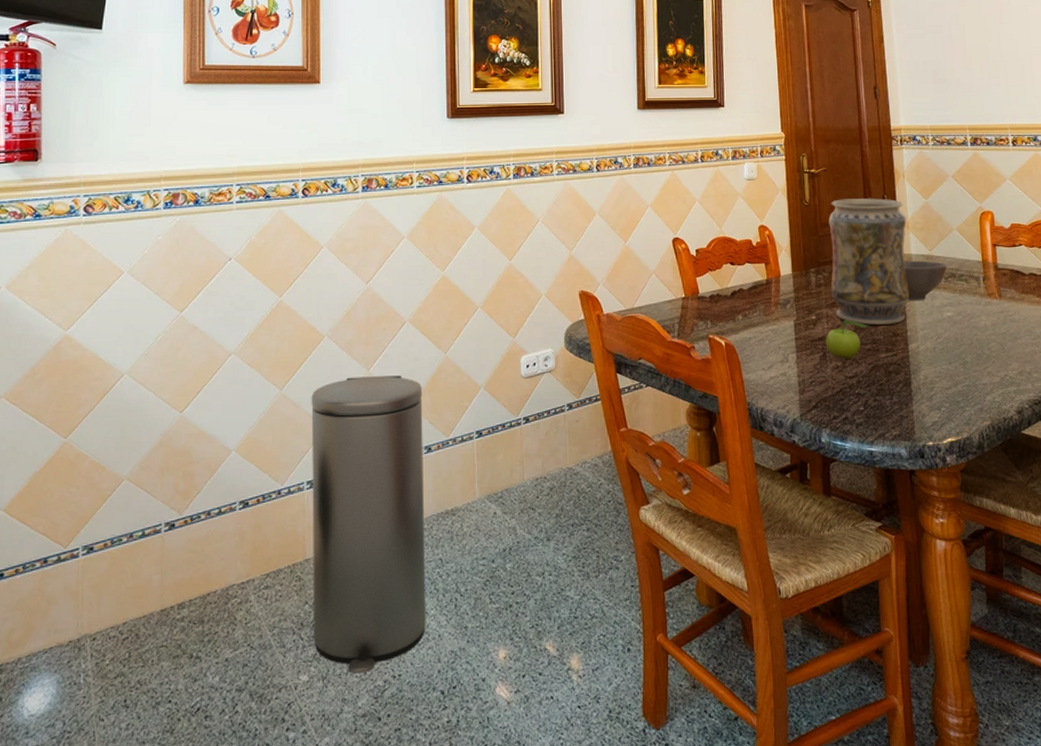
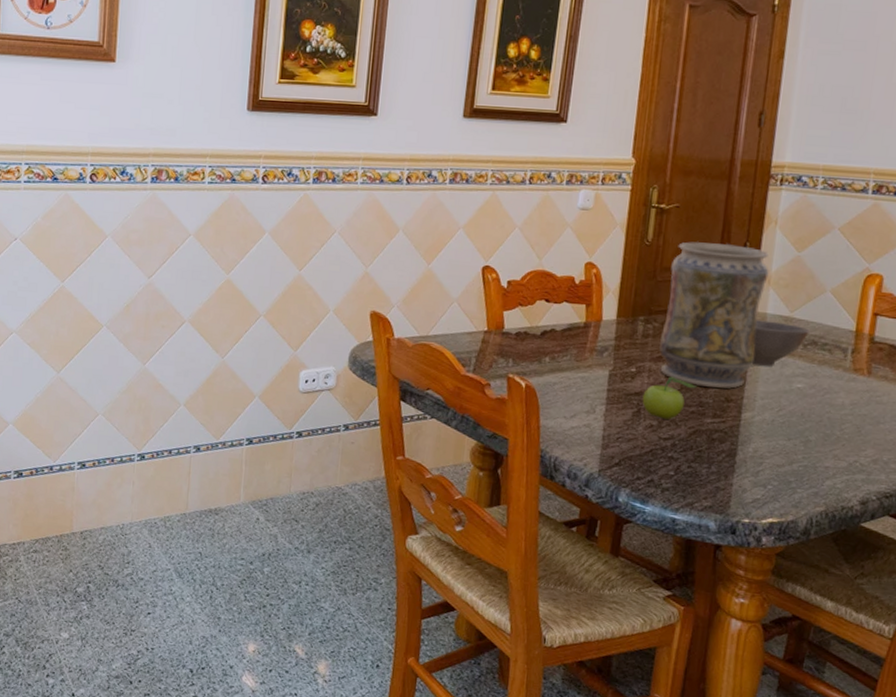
pedal bin: present [311,375,426,674] -> none [75,369,197,641]

